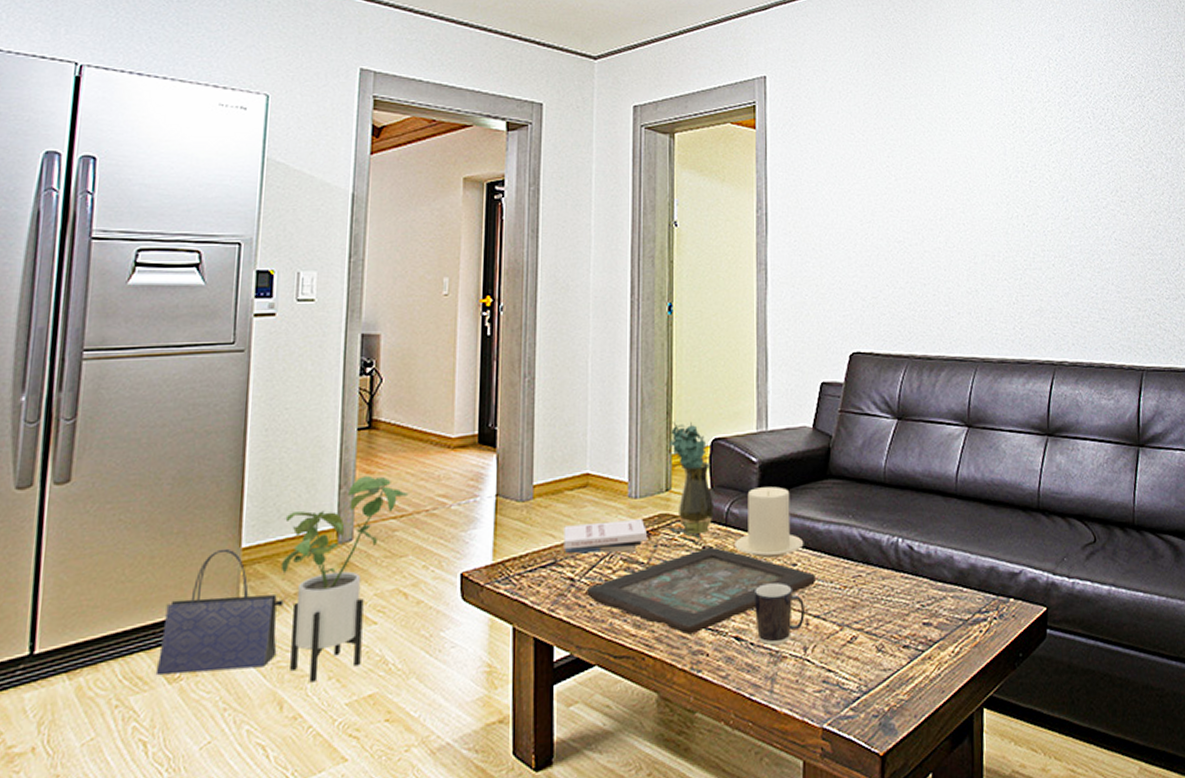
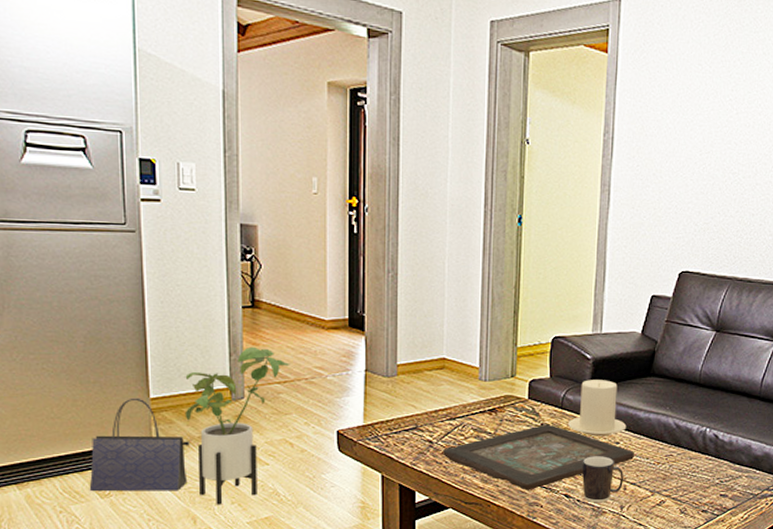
books: present [564,518,647,554] -> none [424,397,494,424]
vase: present [669,421,715,534] -> none [516,320,553,413]

